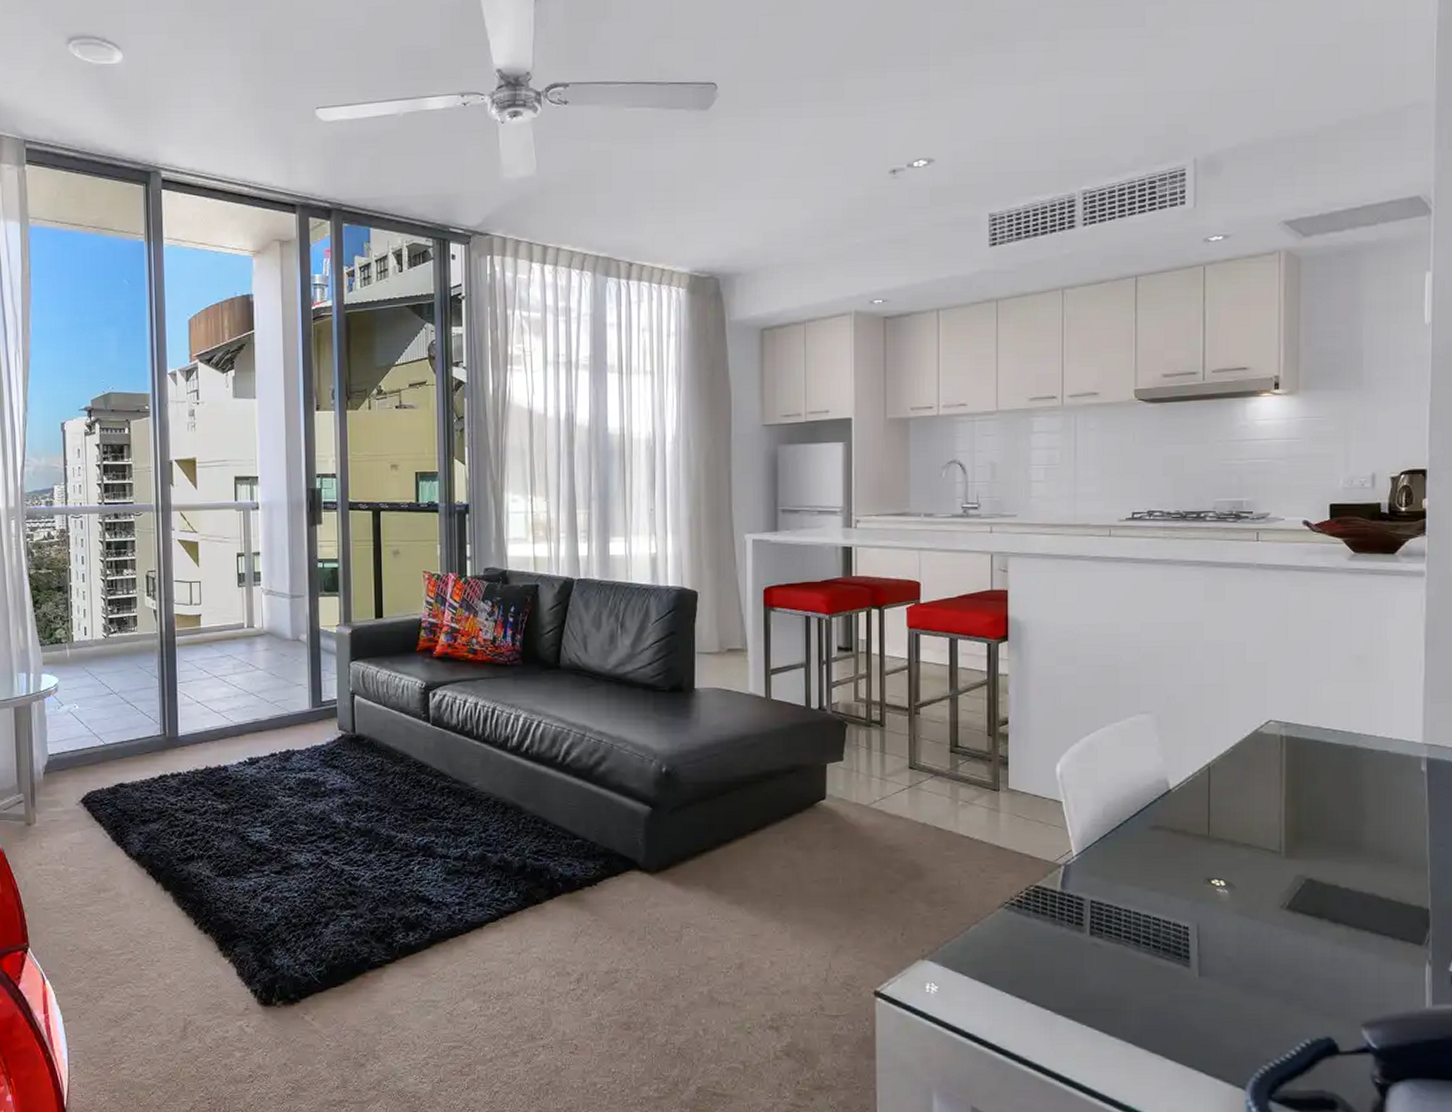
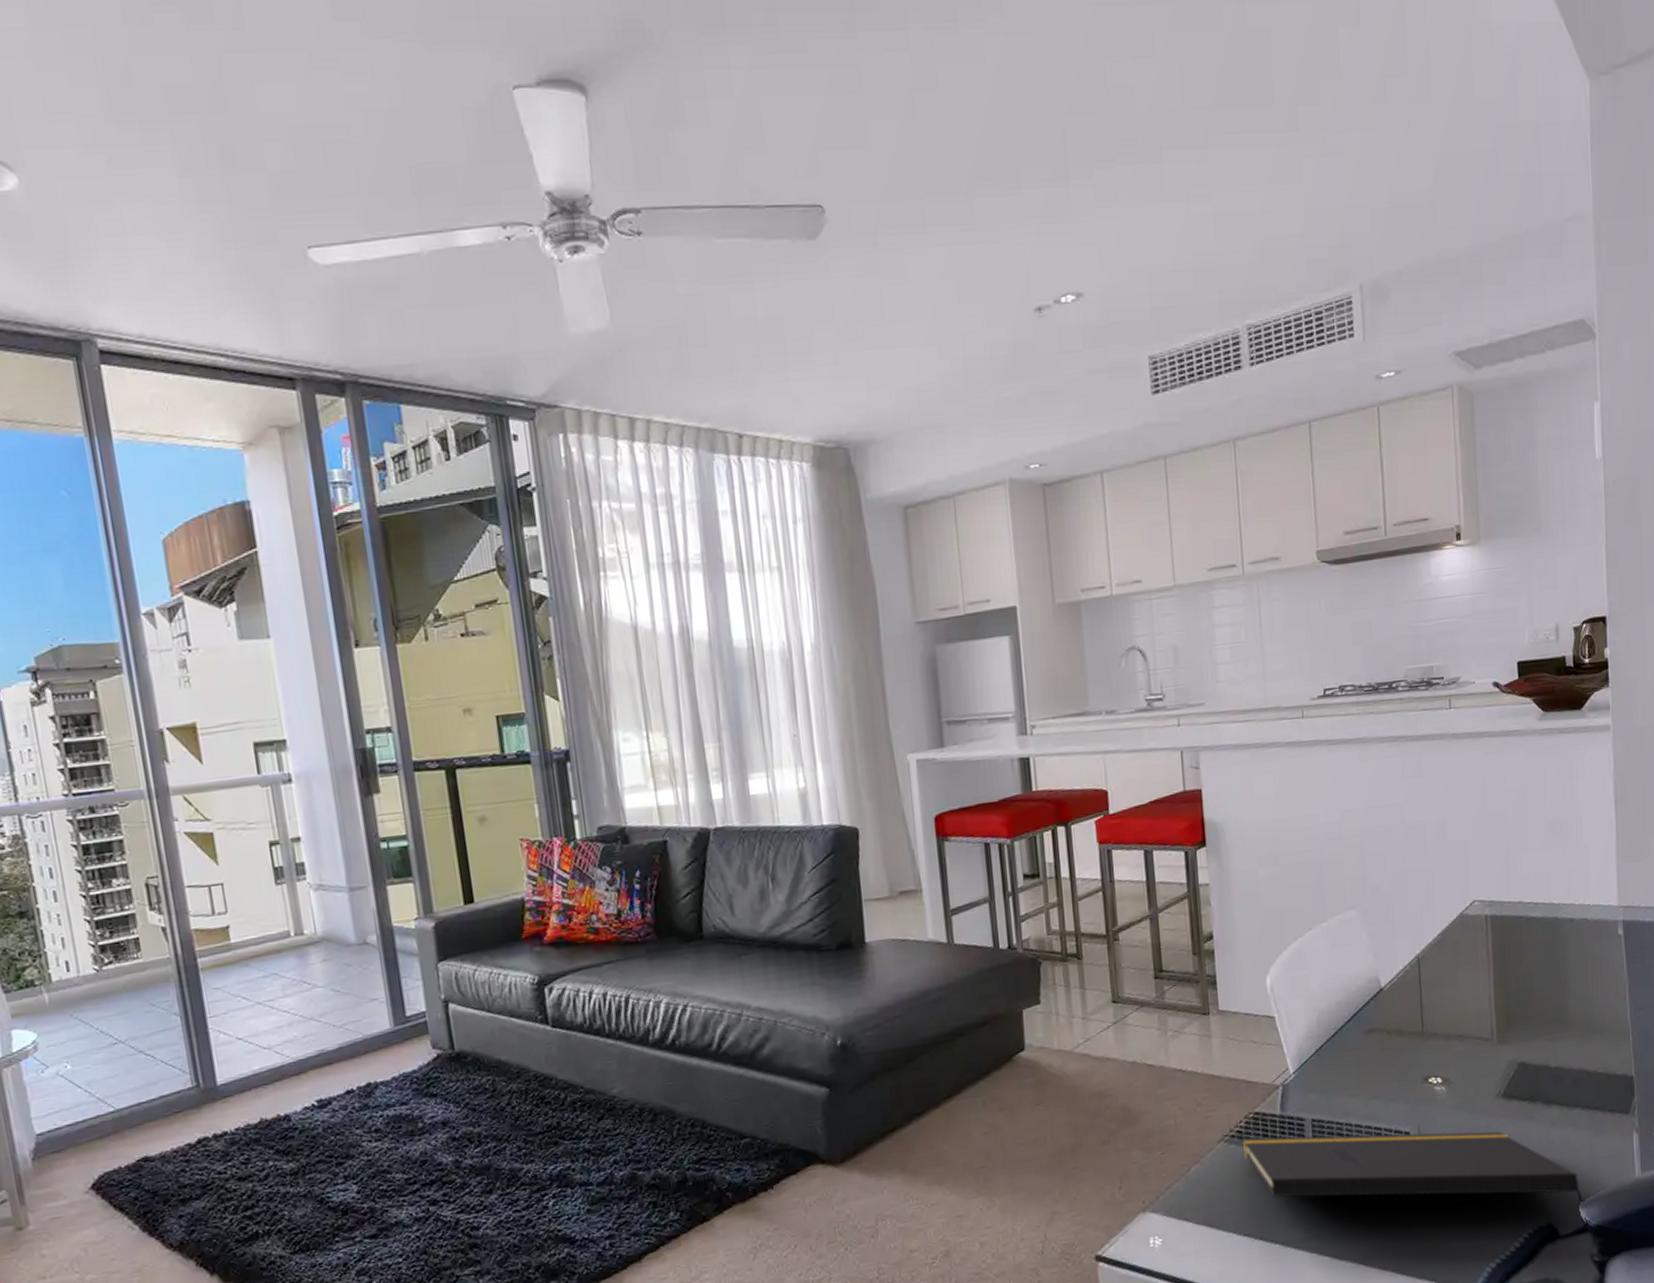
notepad: none [1021,908,1371,1048] -> present [1242,1131,1588,1227]

